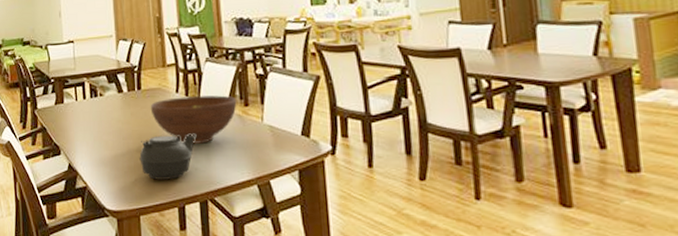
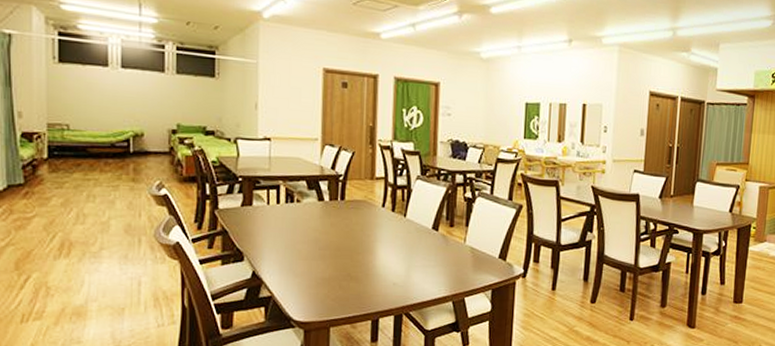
teapot: present [139,134,197,180] -> none [335,248,399,293]
fruit bowl: present [150,95,237,144] -> none [352,212,443,260]

